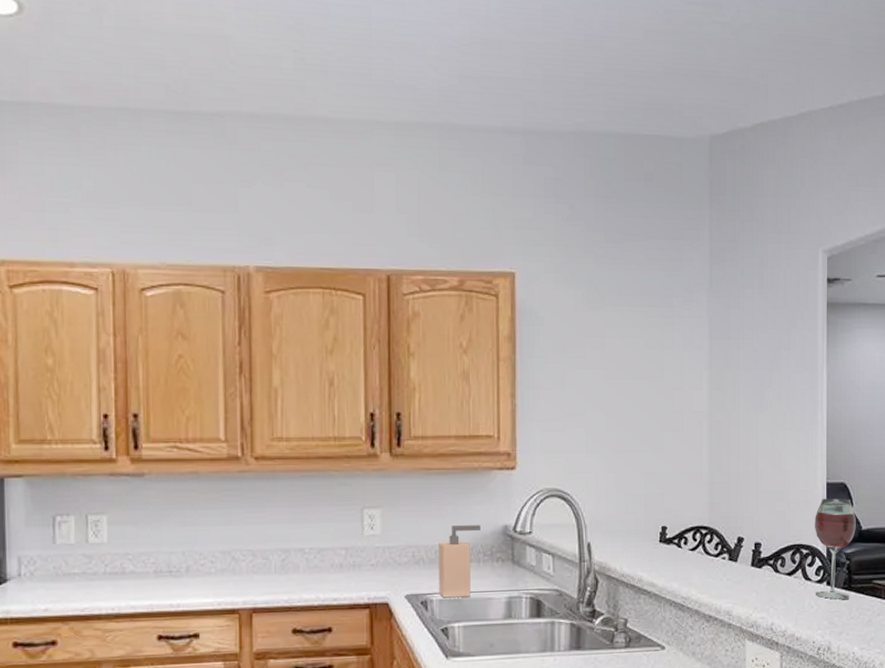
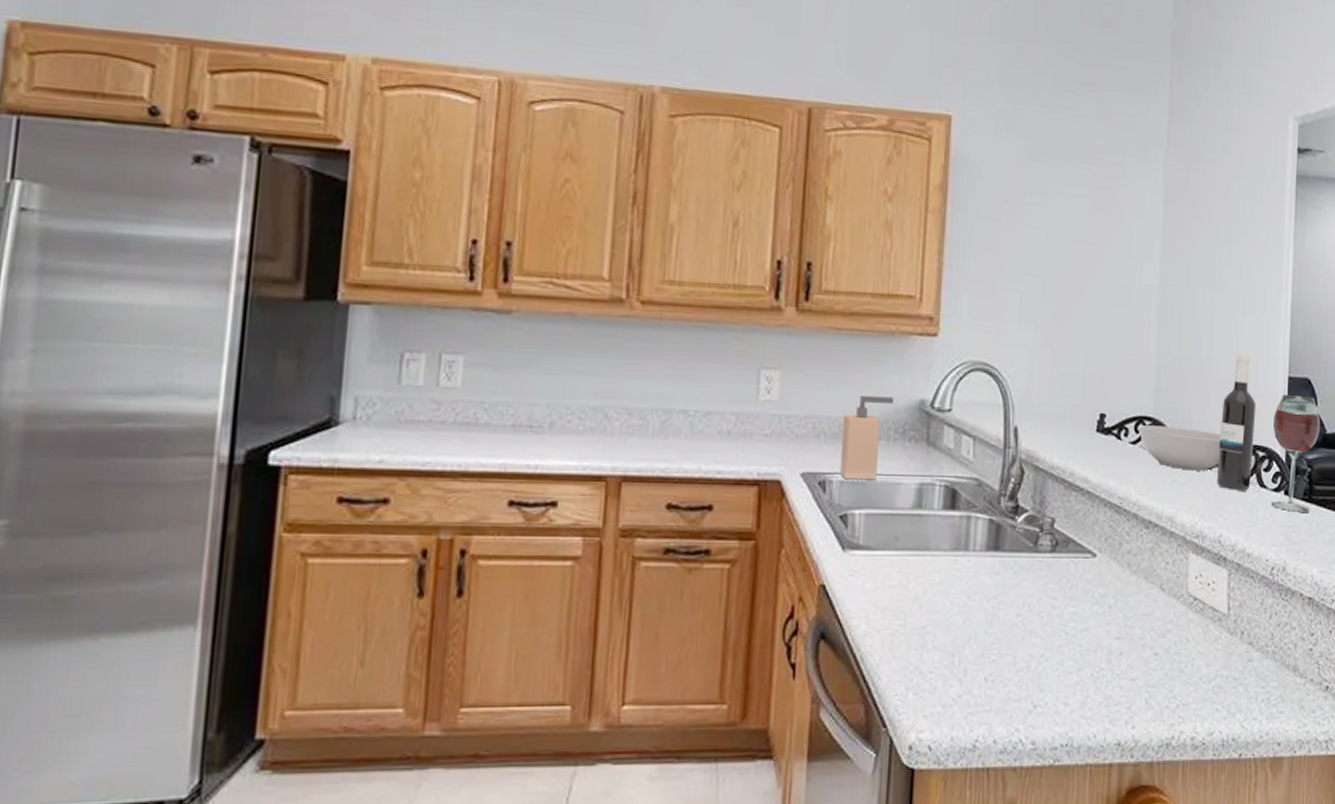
bowl: none [696,533,768,570] -> present [1139,425,1220,471]
wine bottle: none [766,465,799,585] -> present [1216,353,1257,491]

